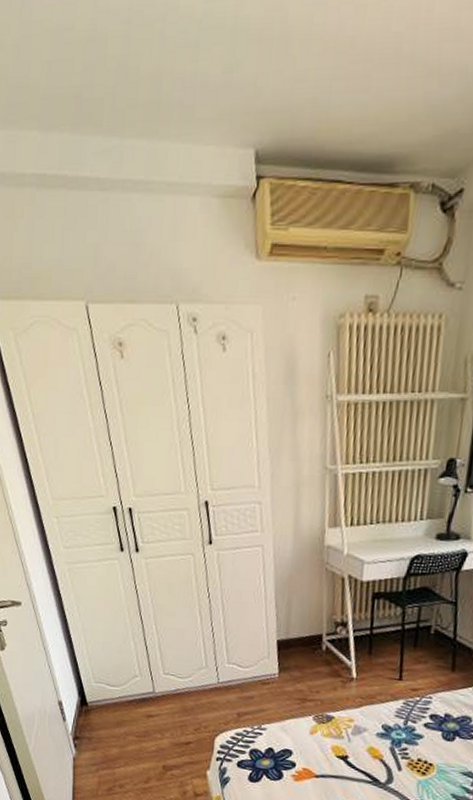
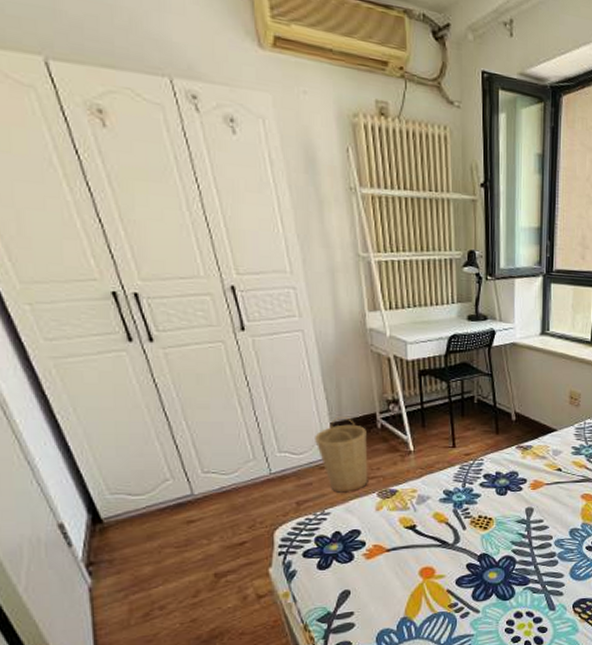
basket: none [261,635,311,712] -> present [315,417,368,493]

